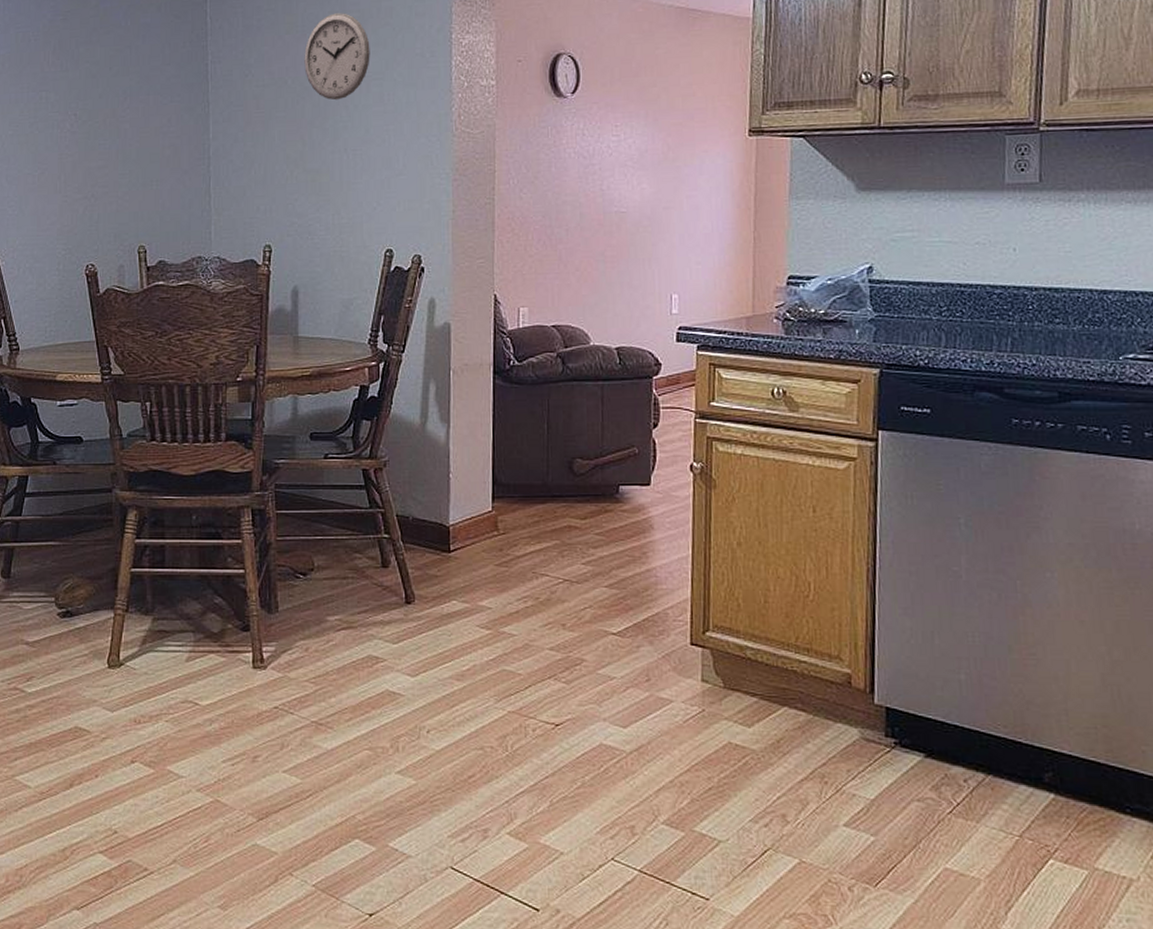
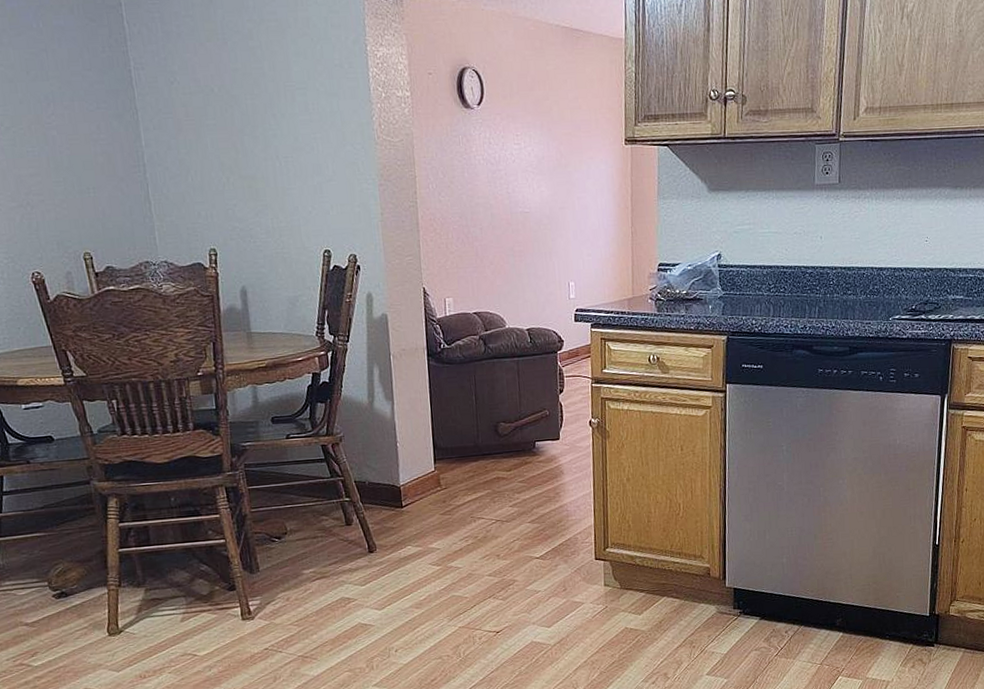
wall clock: present [304,13,370,101] -> none [227,21,292,109]

